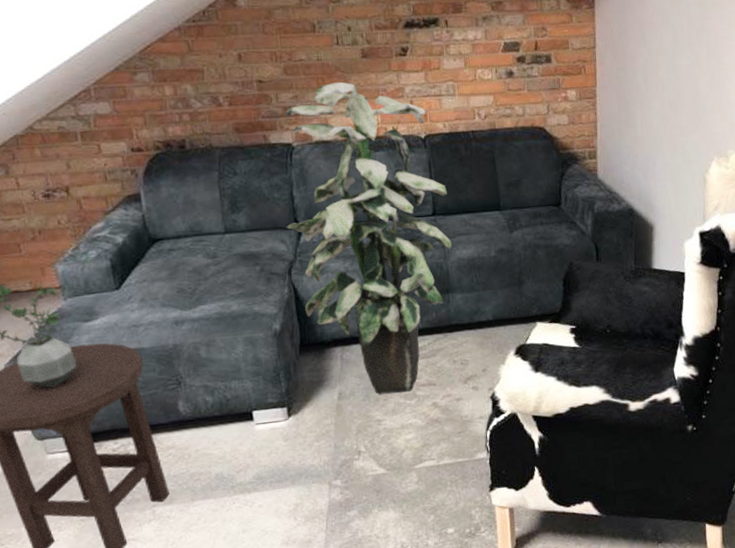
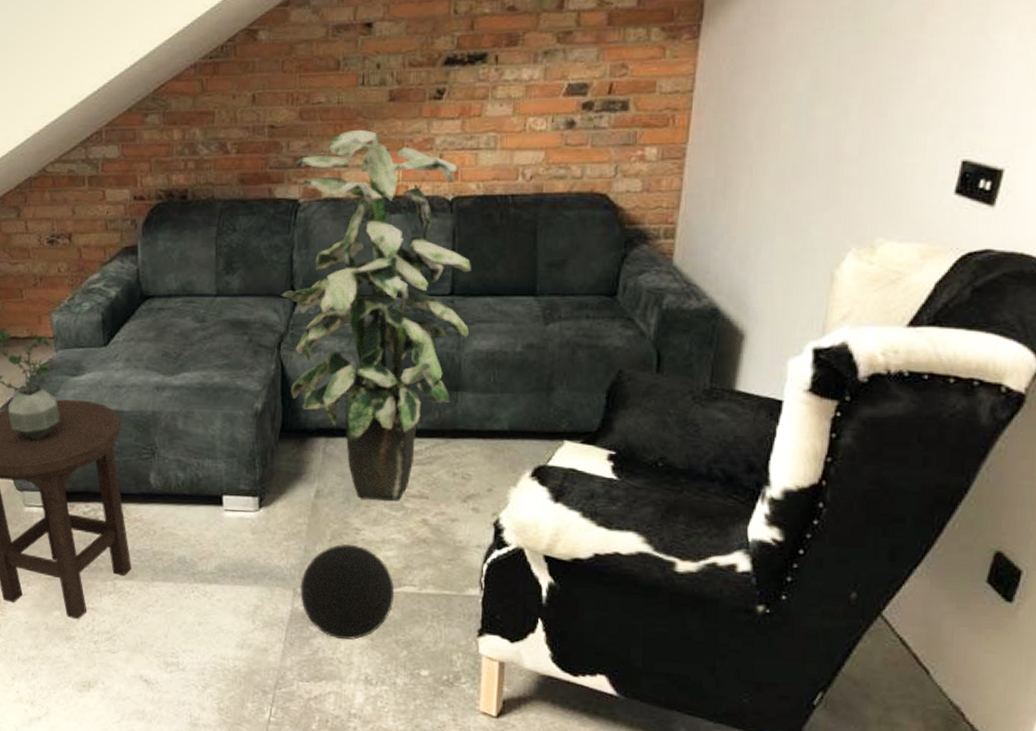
ball: none [334,434,418,518] -> present [300,543,395,640]

